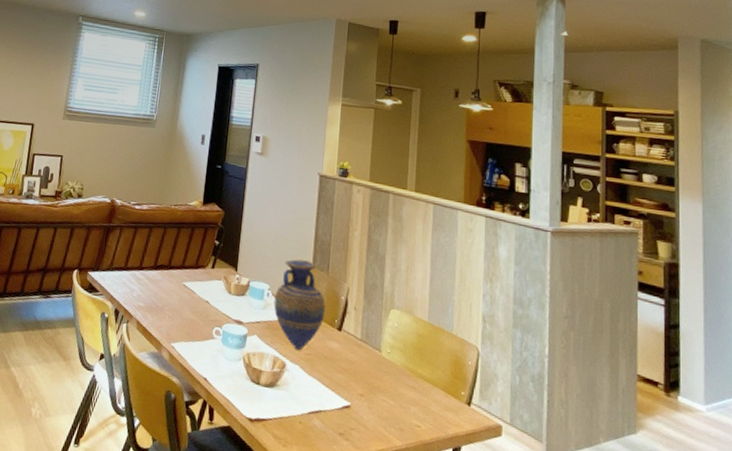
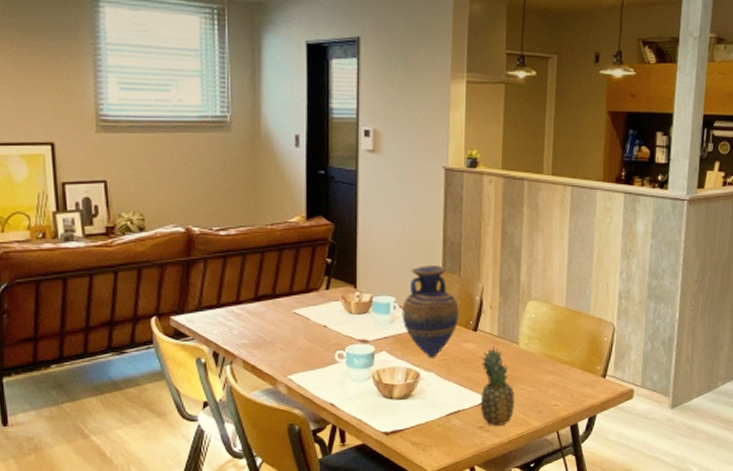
fruit: none [341,348,376,437] -> present [480,345,515,426]

